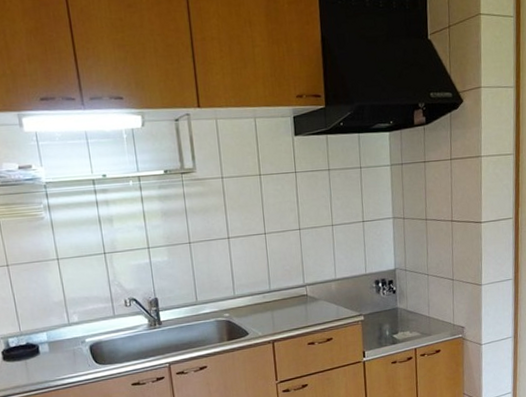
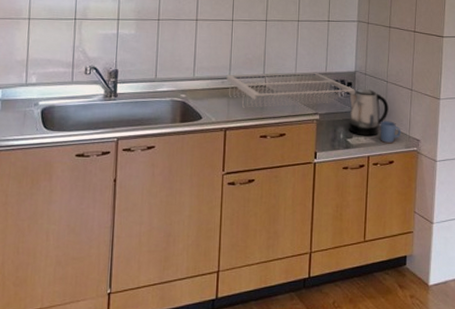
dish rack: none [267,274,397,320] -> present [226,72,355,109]
kettle: none [391,284,432,331] -> present [349,89,389,137]
mug: none [425,312,446,335] -> present [381,121,402,144]

